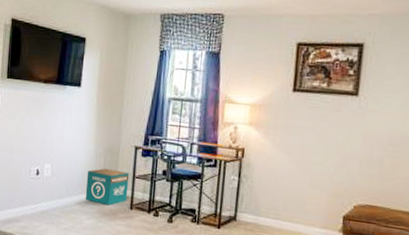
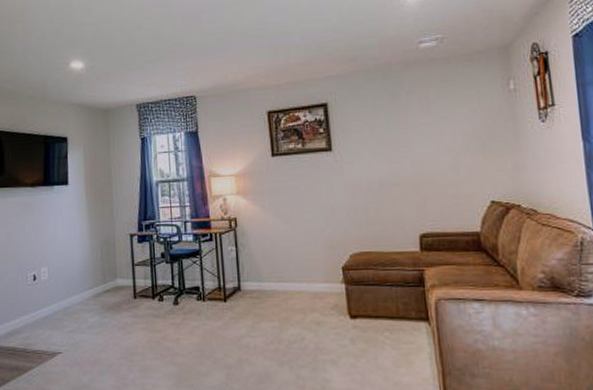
product box: present [85,168,130,206] -> none [85,260,130,299]

